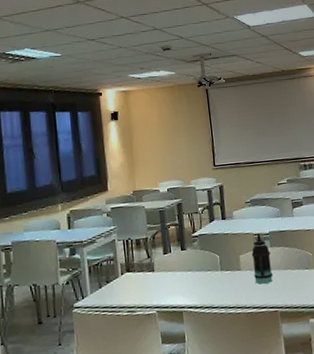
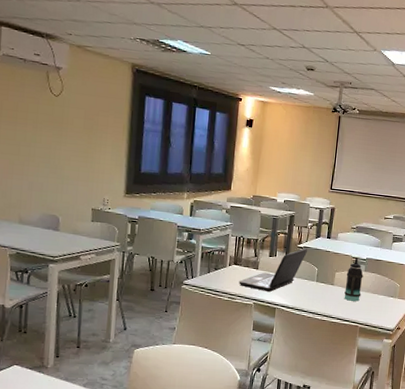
laptop: none [135,235,205,296] -> present [239,248,308,292]

